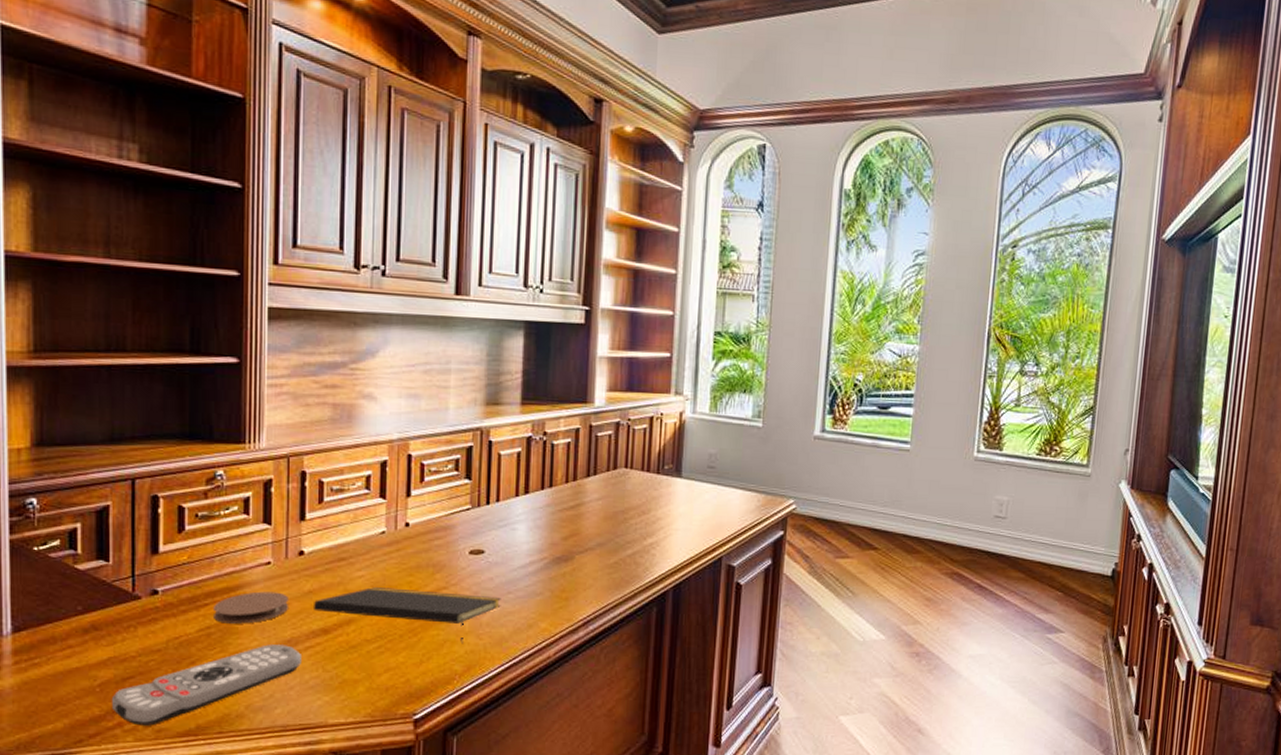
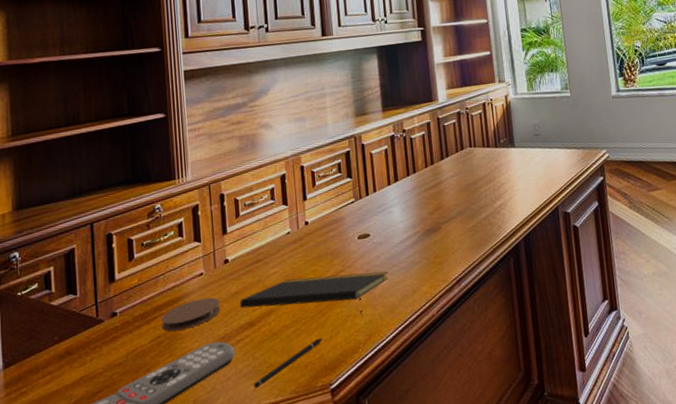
pen: none [320,660,411,705] -> present [253,338,323,389]

